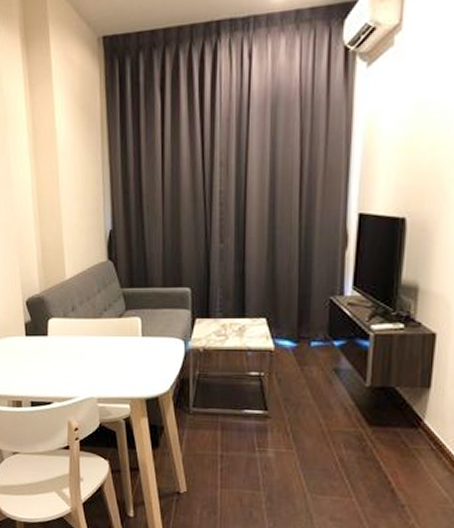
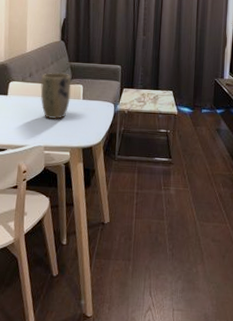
plant pot: none [86,304,126,364] -> present [40,73,71,120]

